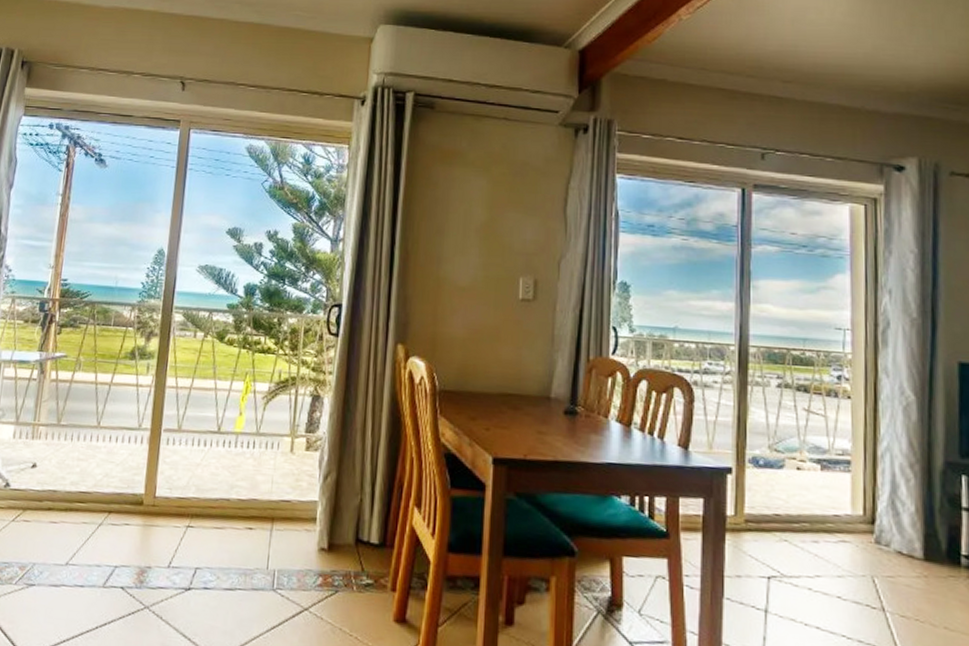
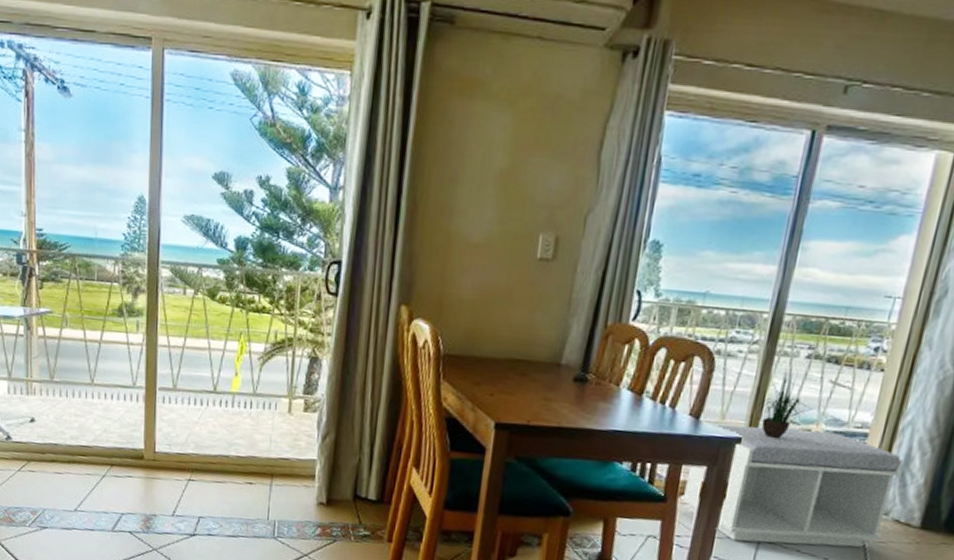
bench: none [682,454,891,584] -> present [680,424,905,547]
potted plant: none [742,398,786,469] -> present [759,368,806,439]

